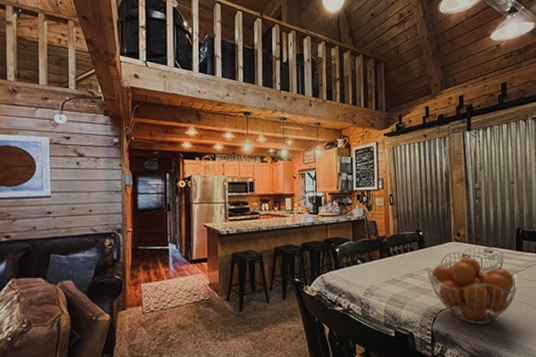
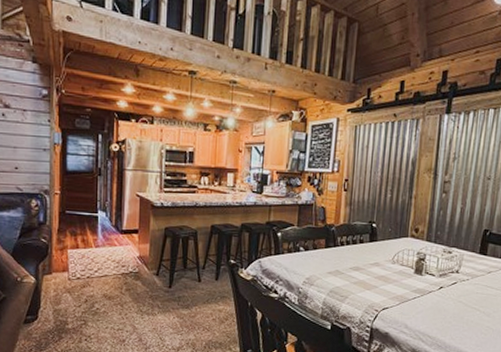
fruit basket: present [427,256,518,325] -> none [375,254,475,327]

